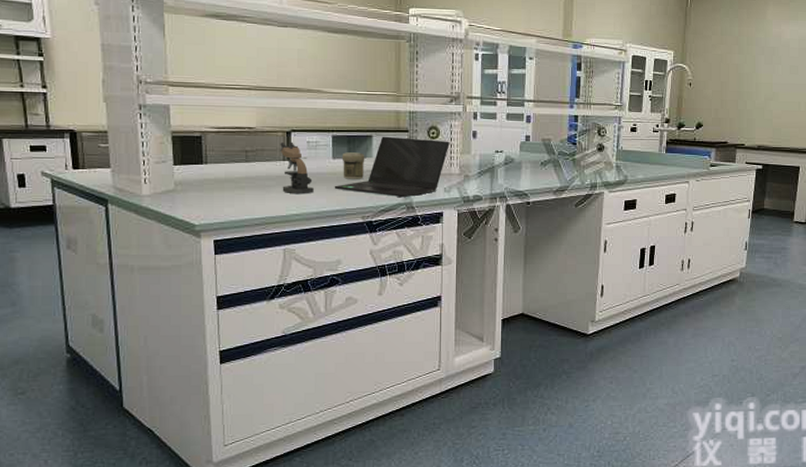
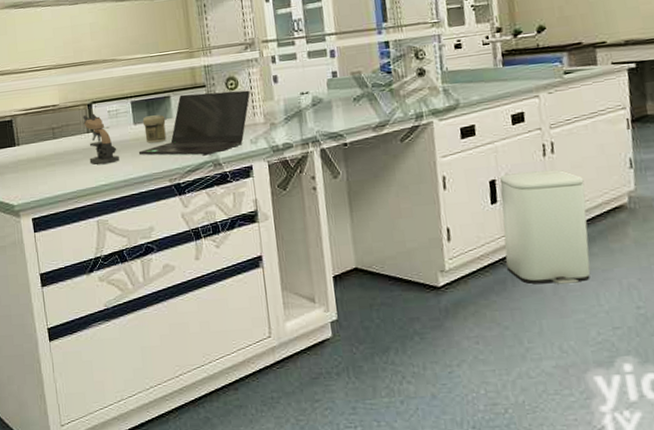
pedal bin: none [642,243,711,338] -> present [499,169,591,285]

